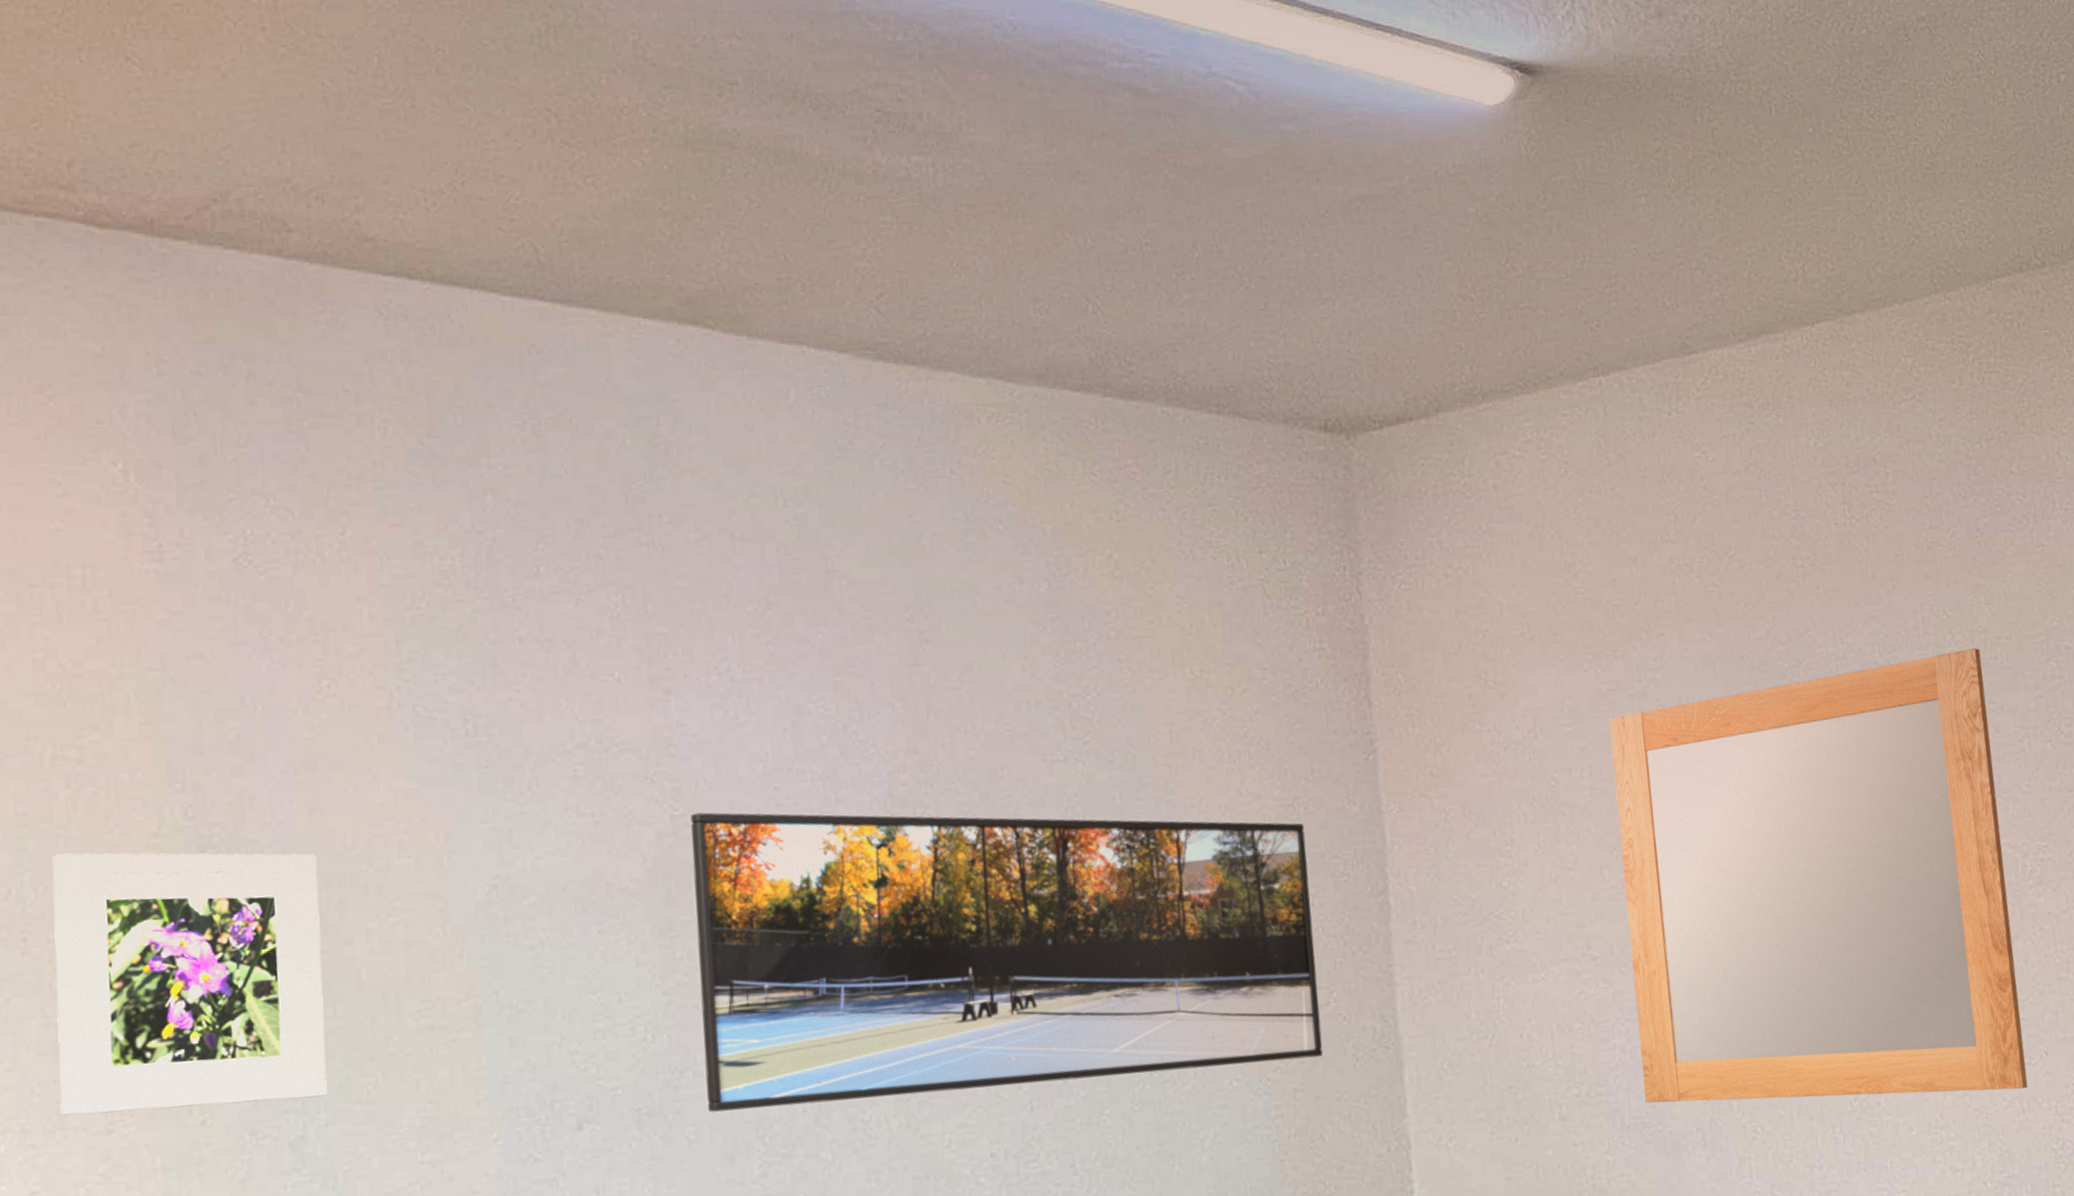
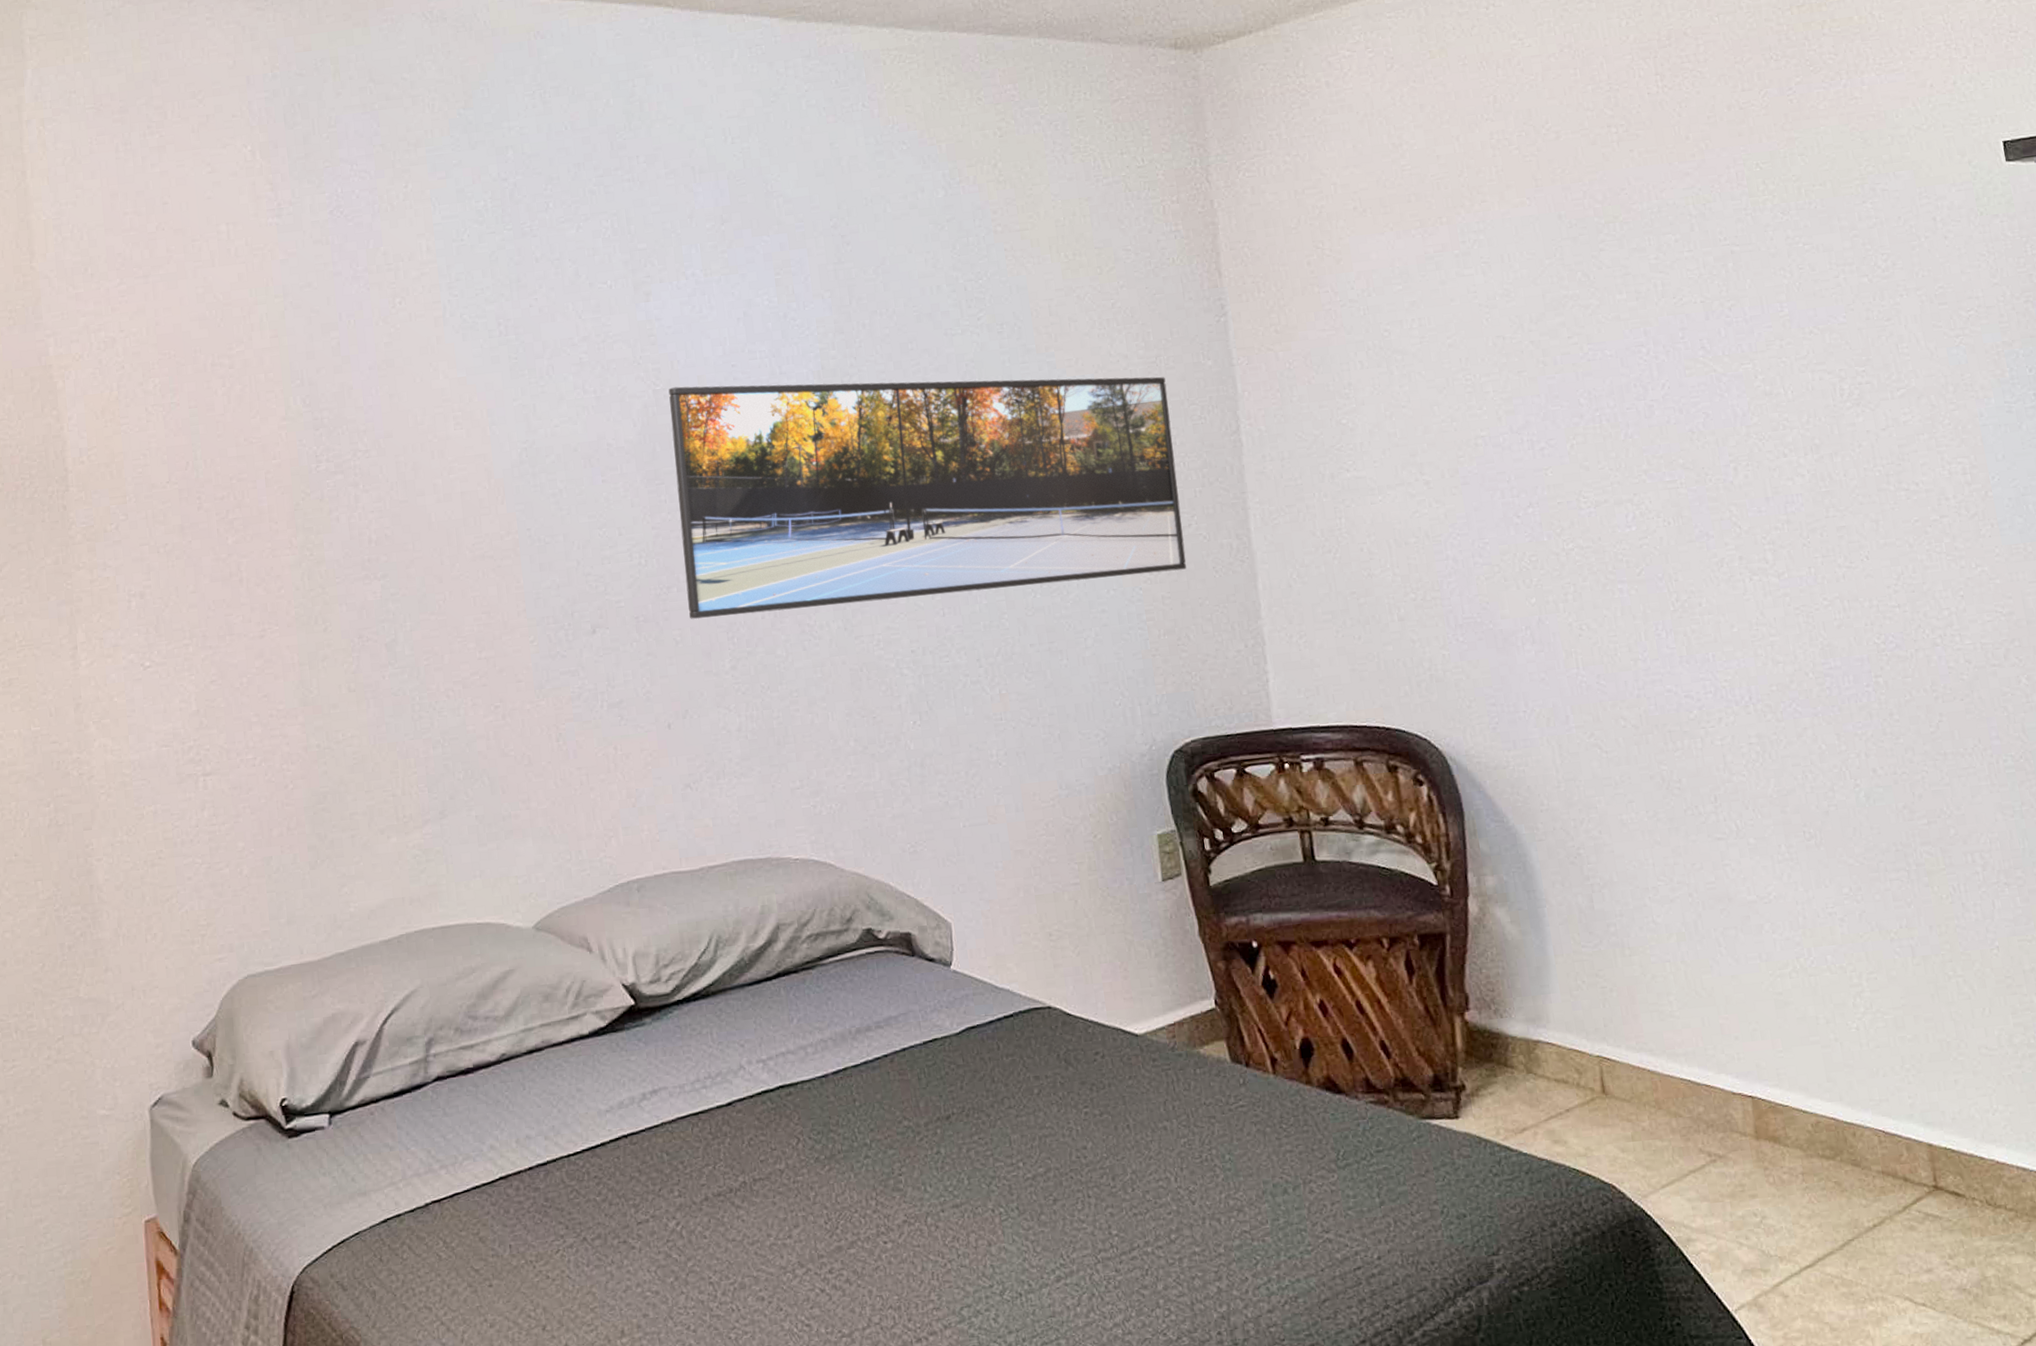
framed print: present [52,853,328,1116] -> none [215,429,411,625]
home mirror: present [1609,648,2028,1104] -> none [1436,195,1849,606]

